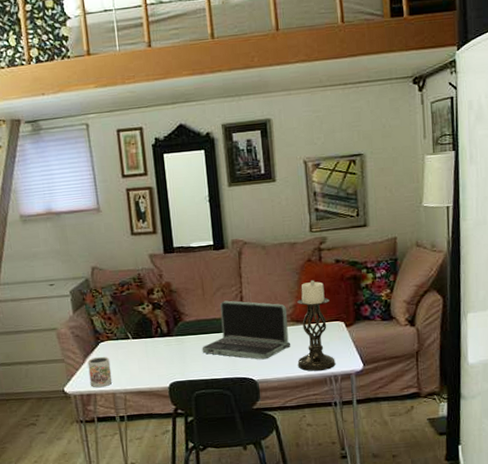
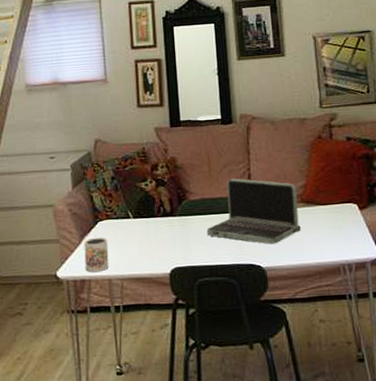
candle holder: present [297,280,336,371] -> none [307,158,349,259]

